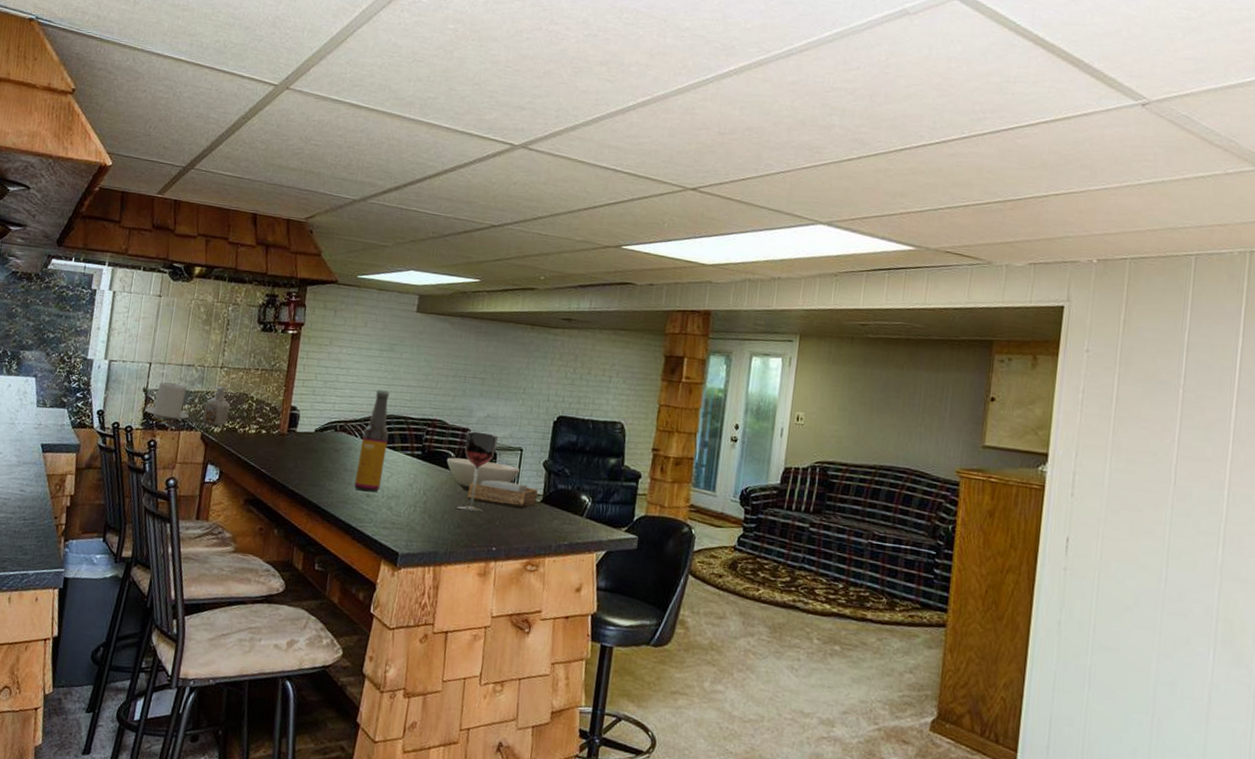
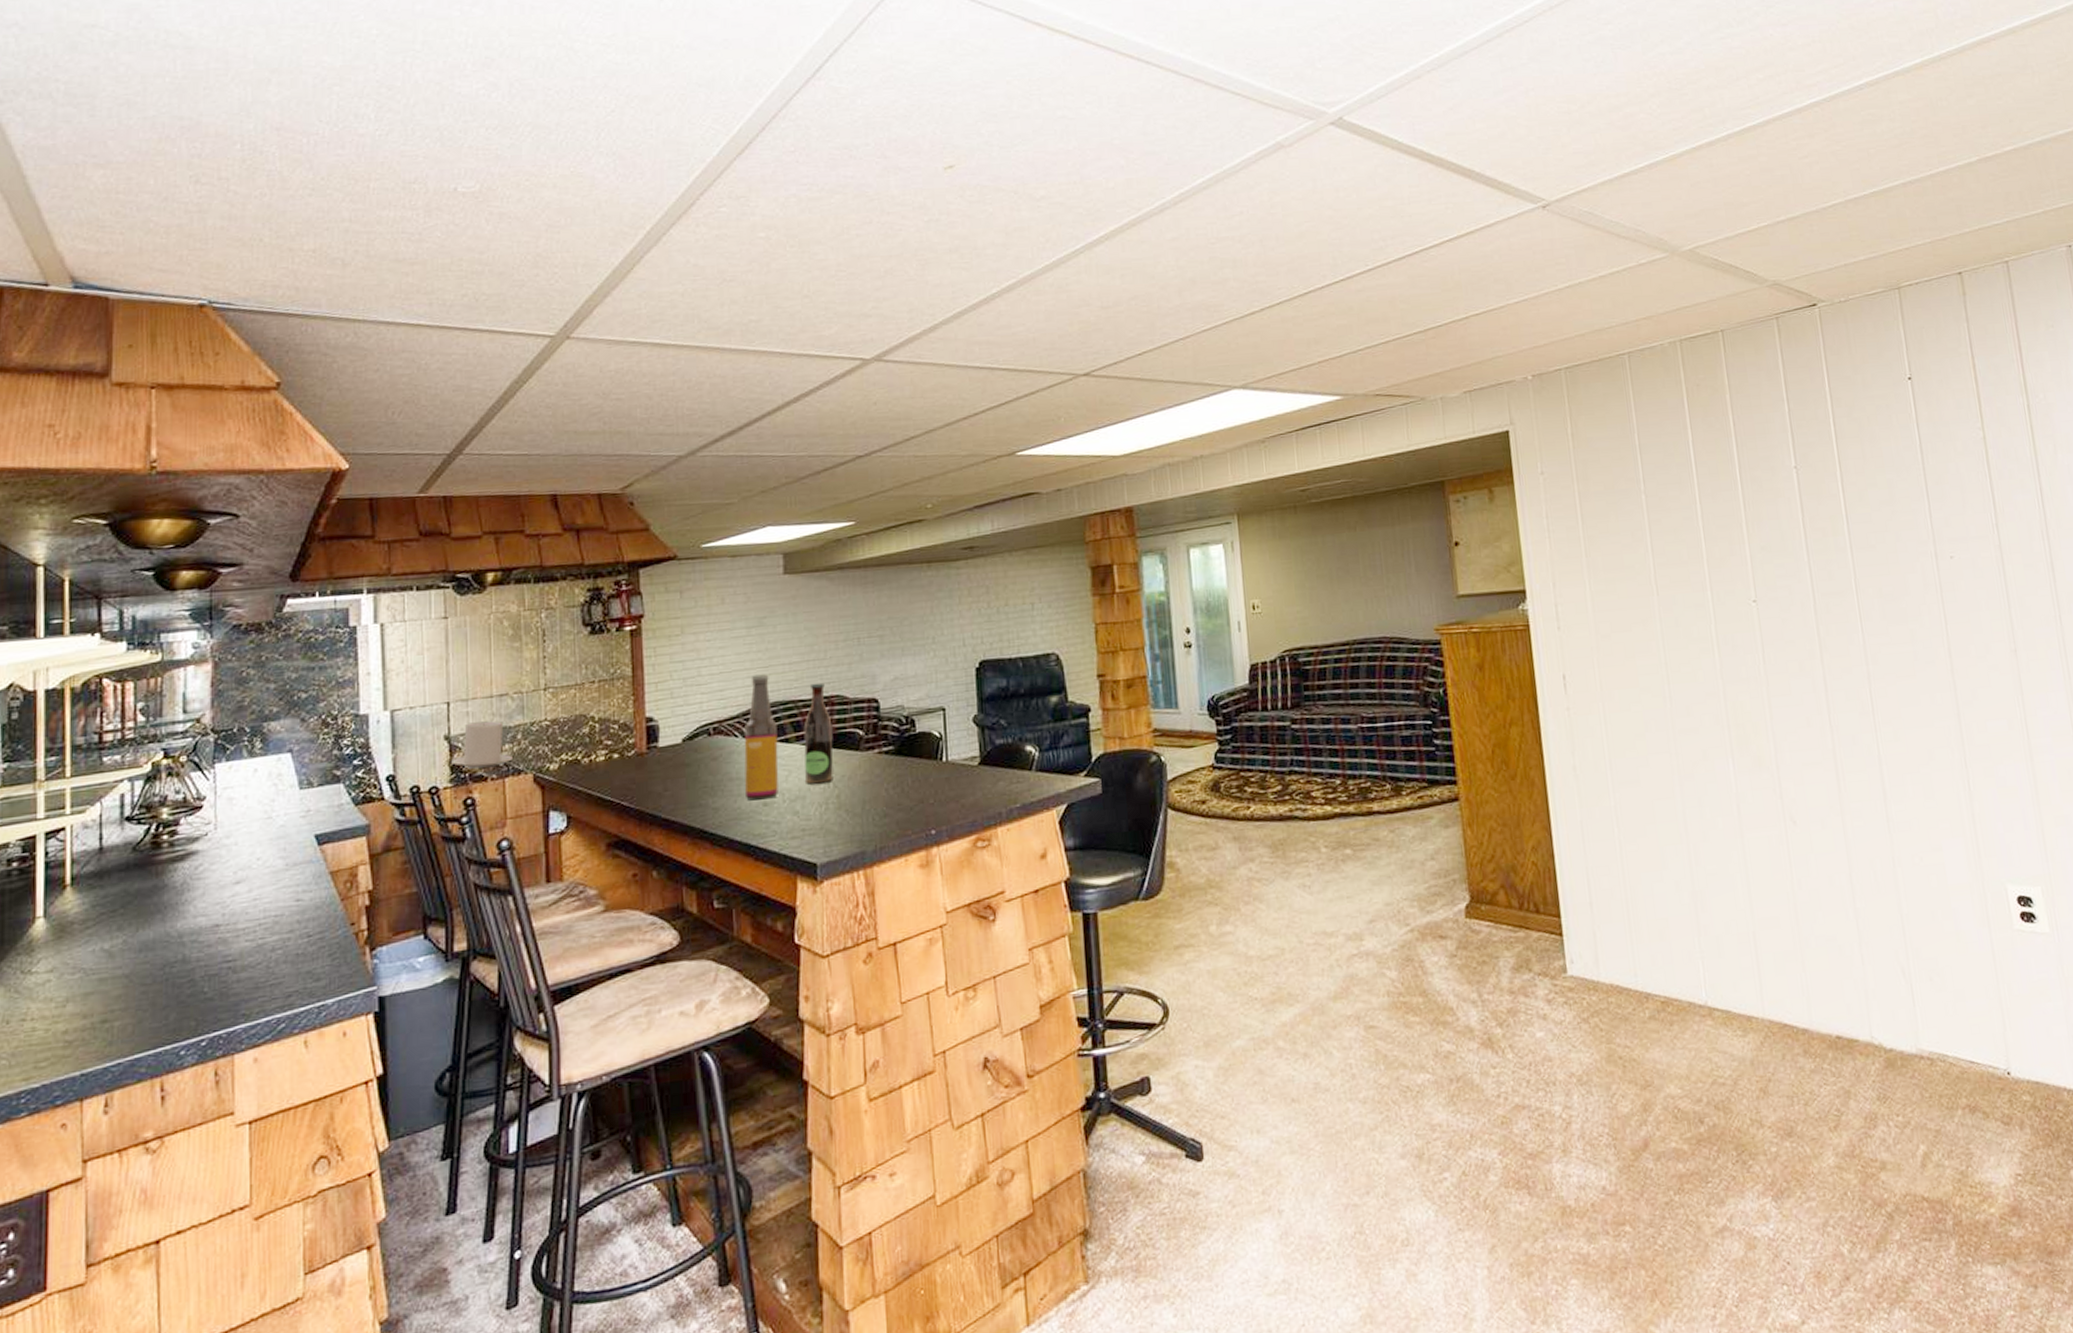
decorative bottle: present [202,386,231,426] -> none [531,712,566,762]
bottle: none [402,406,432,491] -> present [803,682,833,786]
bowl: present [446,457,520,492] -> none [855,730,947,773]
wineglass: present [456,430,499,513] -> none [872,698,914,796]
napkin holder: present [467,480,539,510] -> none [888,749,974,783]

